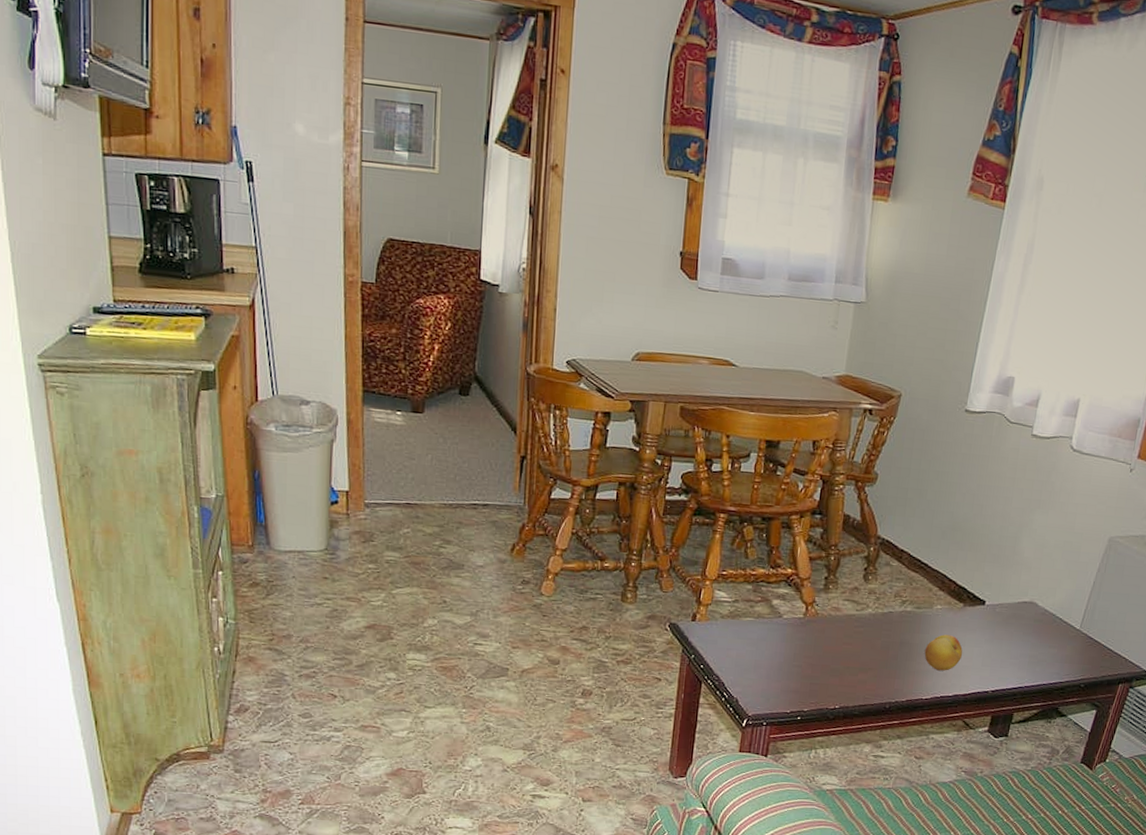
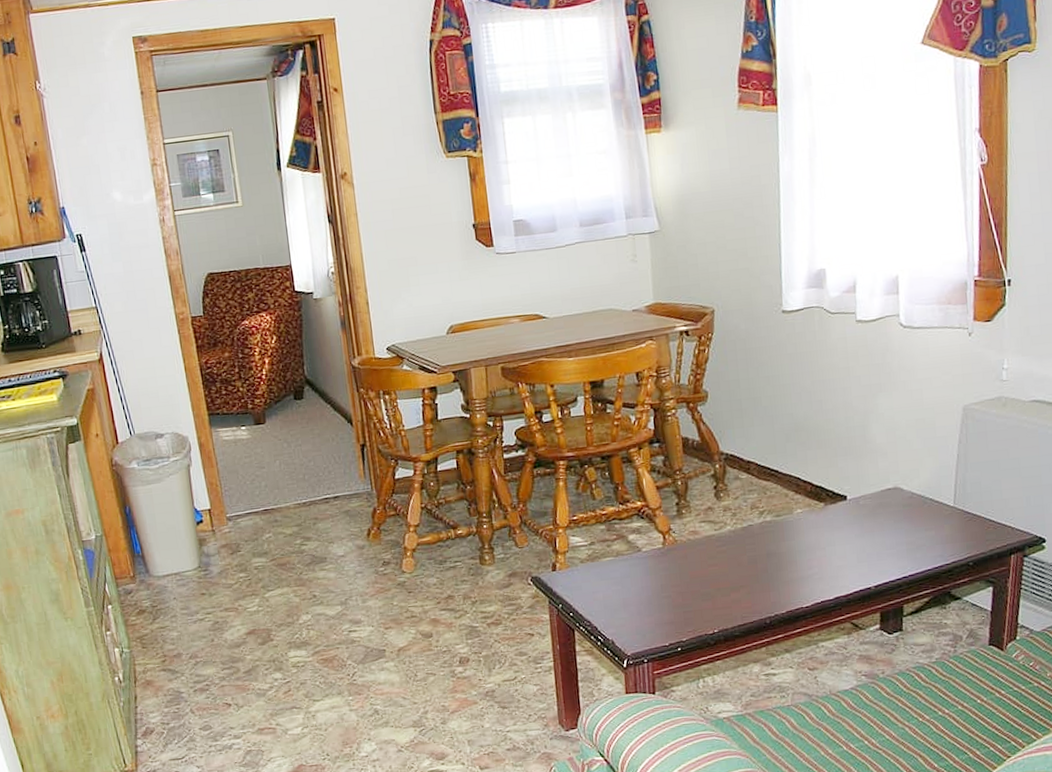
fruit: present [924,634,963,671] -> none [794,537,835,576]

